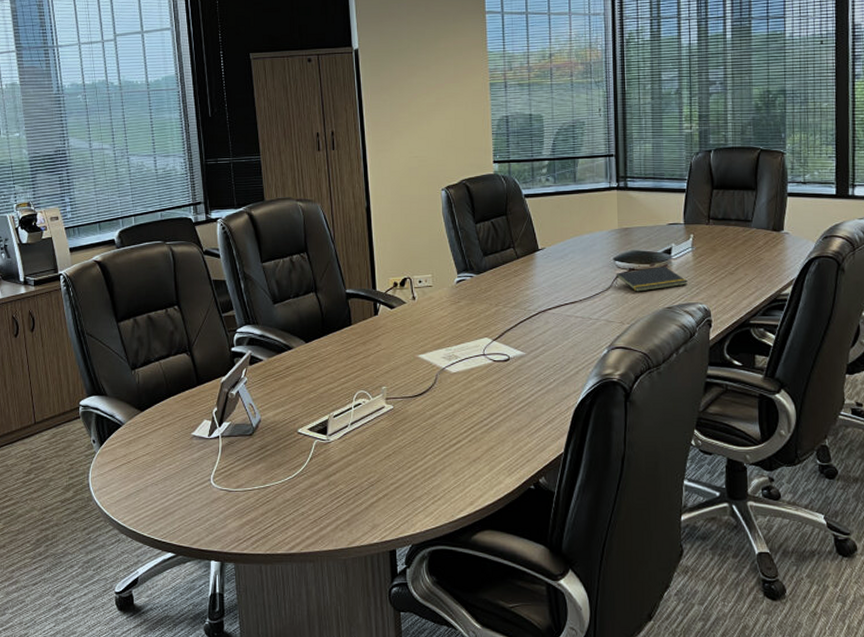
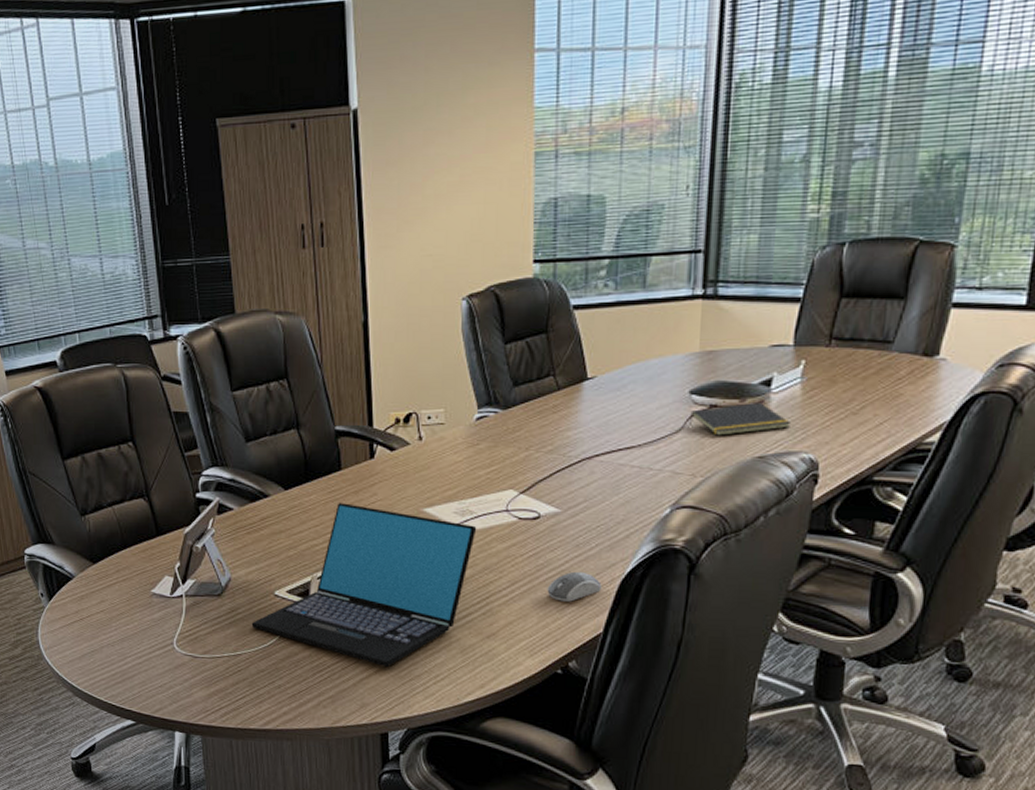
laptop: none [278,352,461,492] -> present [251,503,477,668]
computer mouse: none [518,402,561,428] -> present [547,571,602,602]

